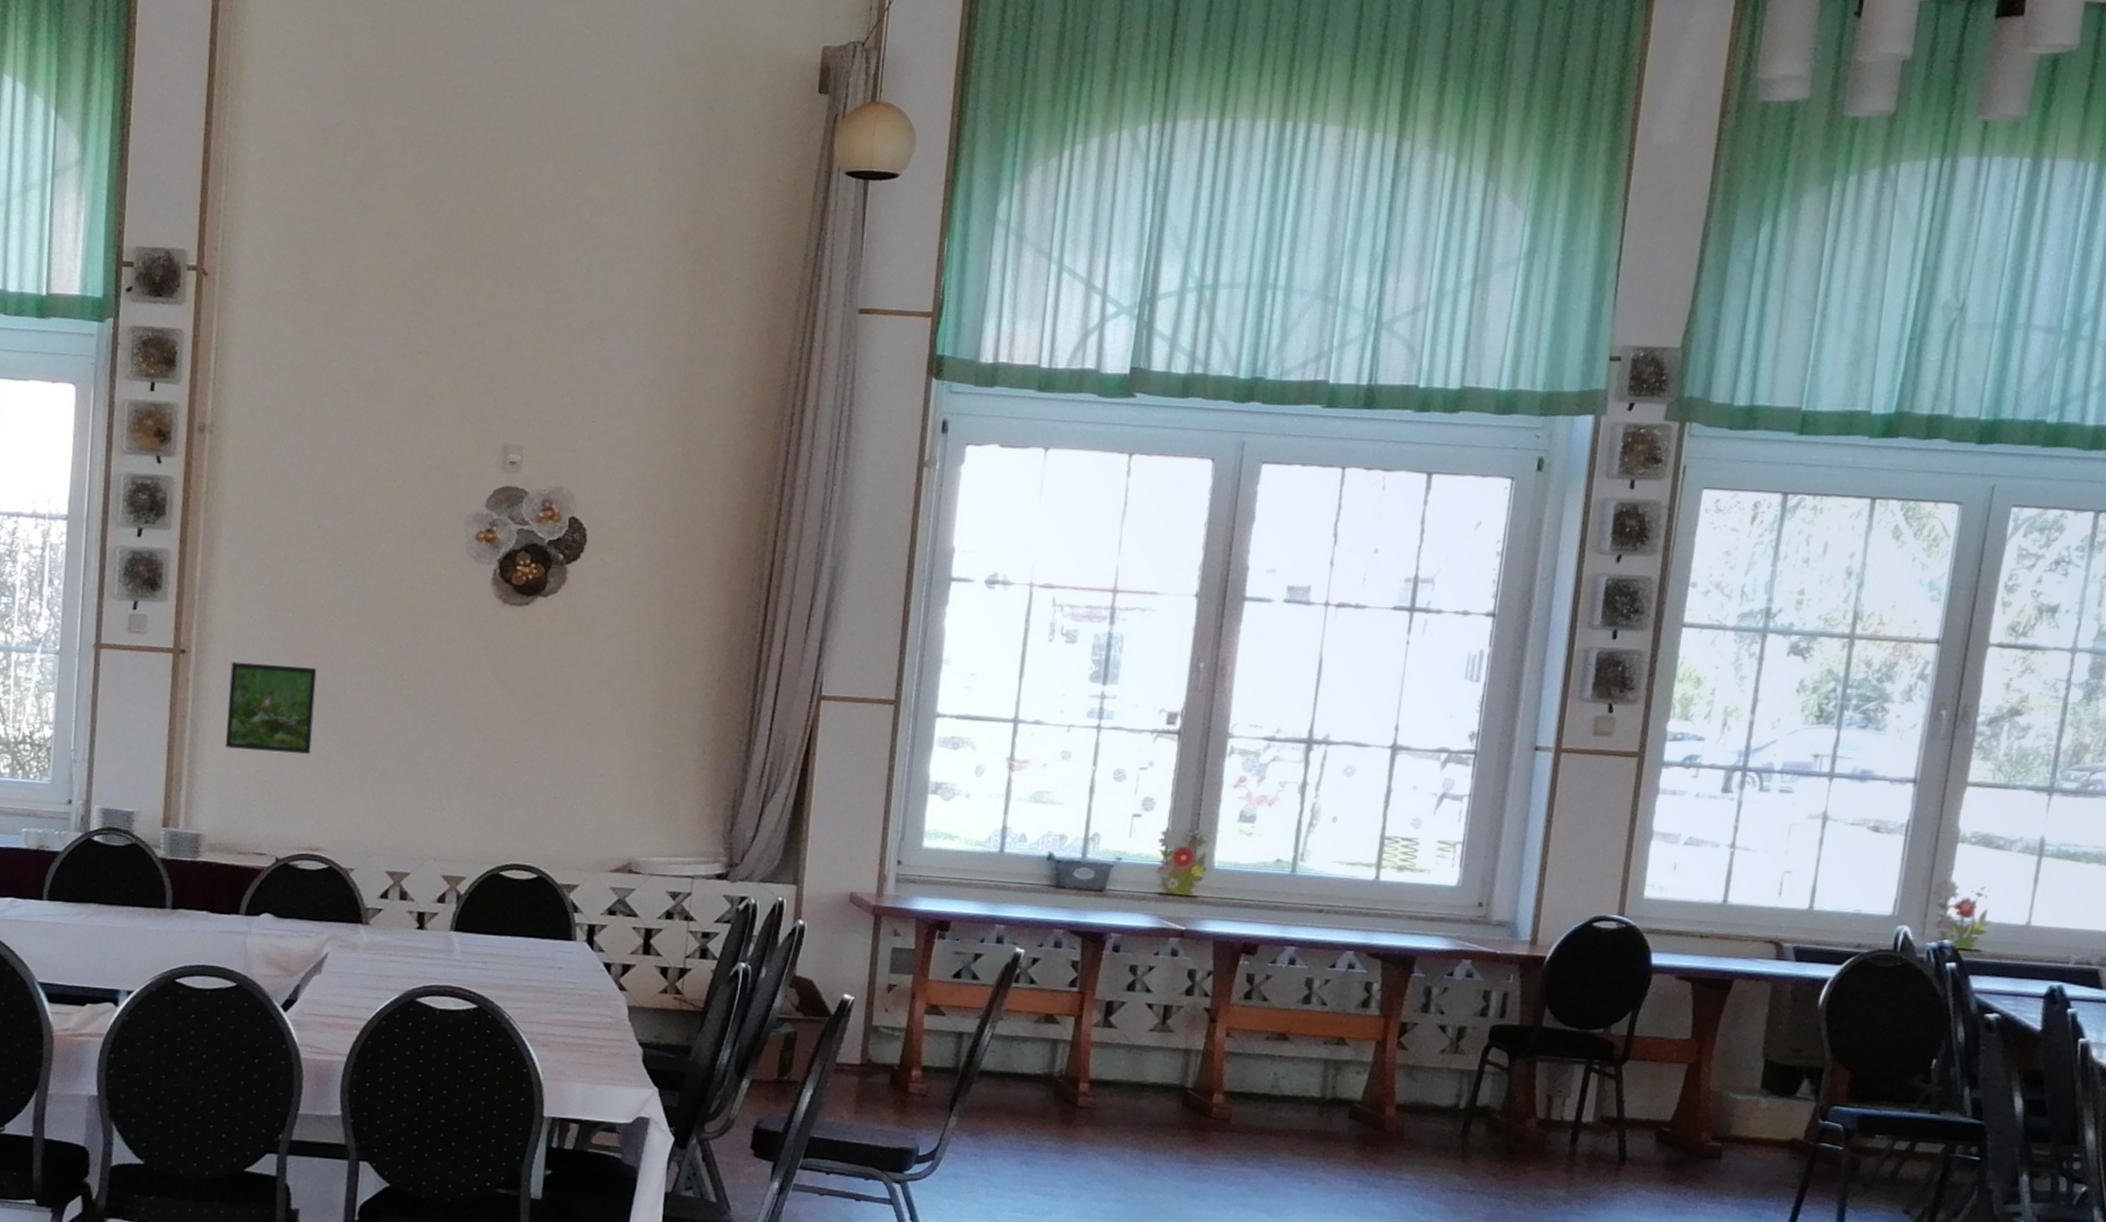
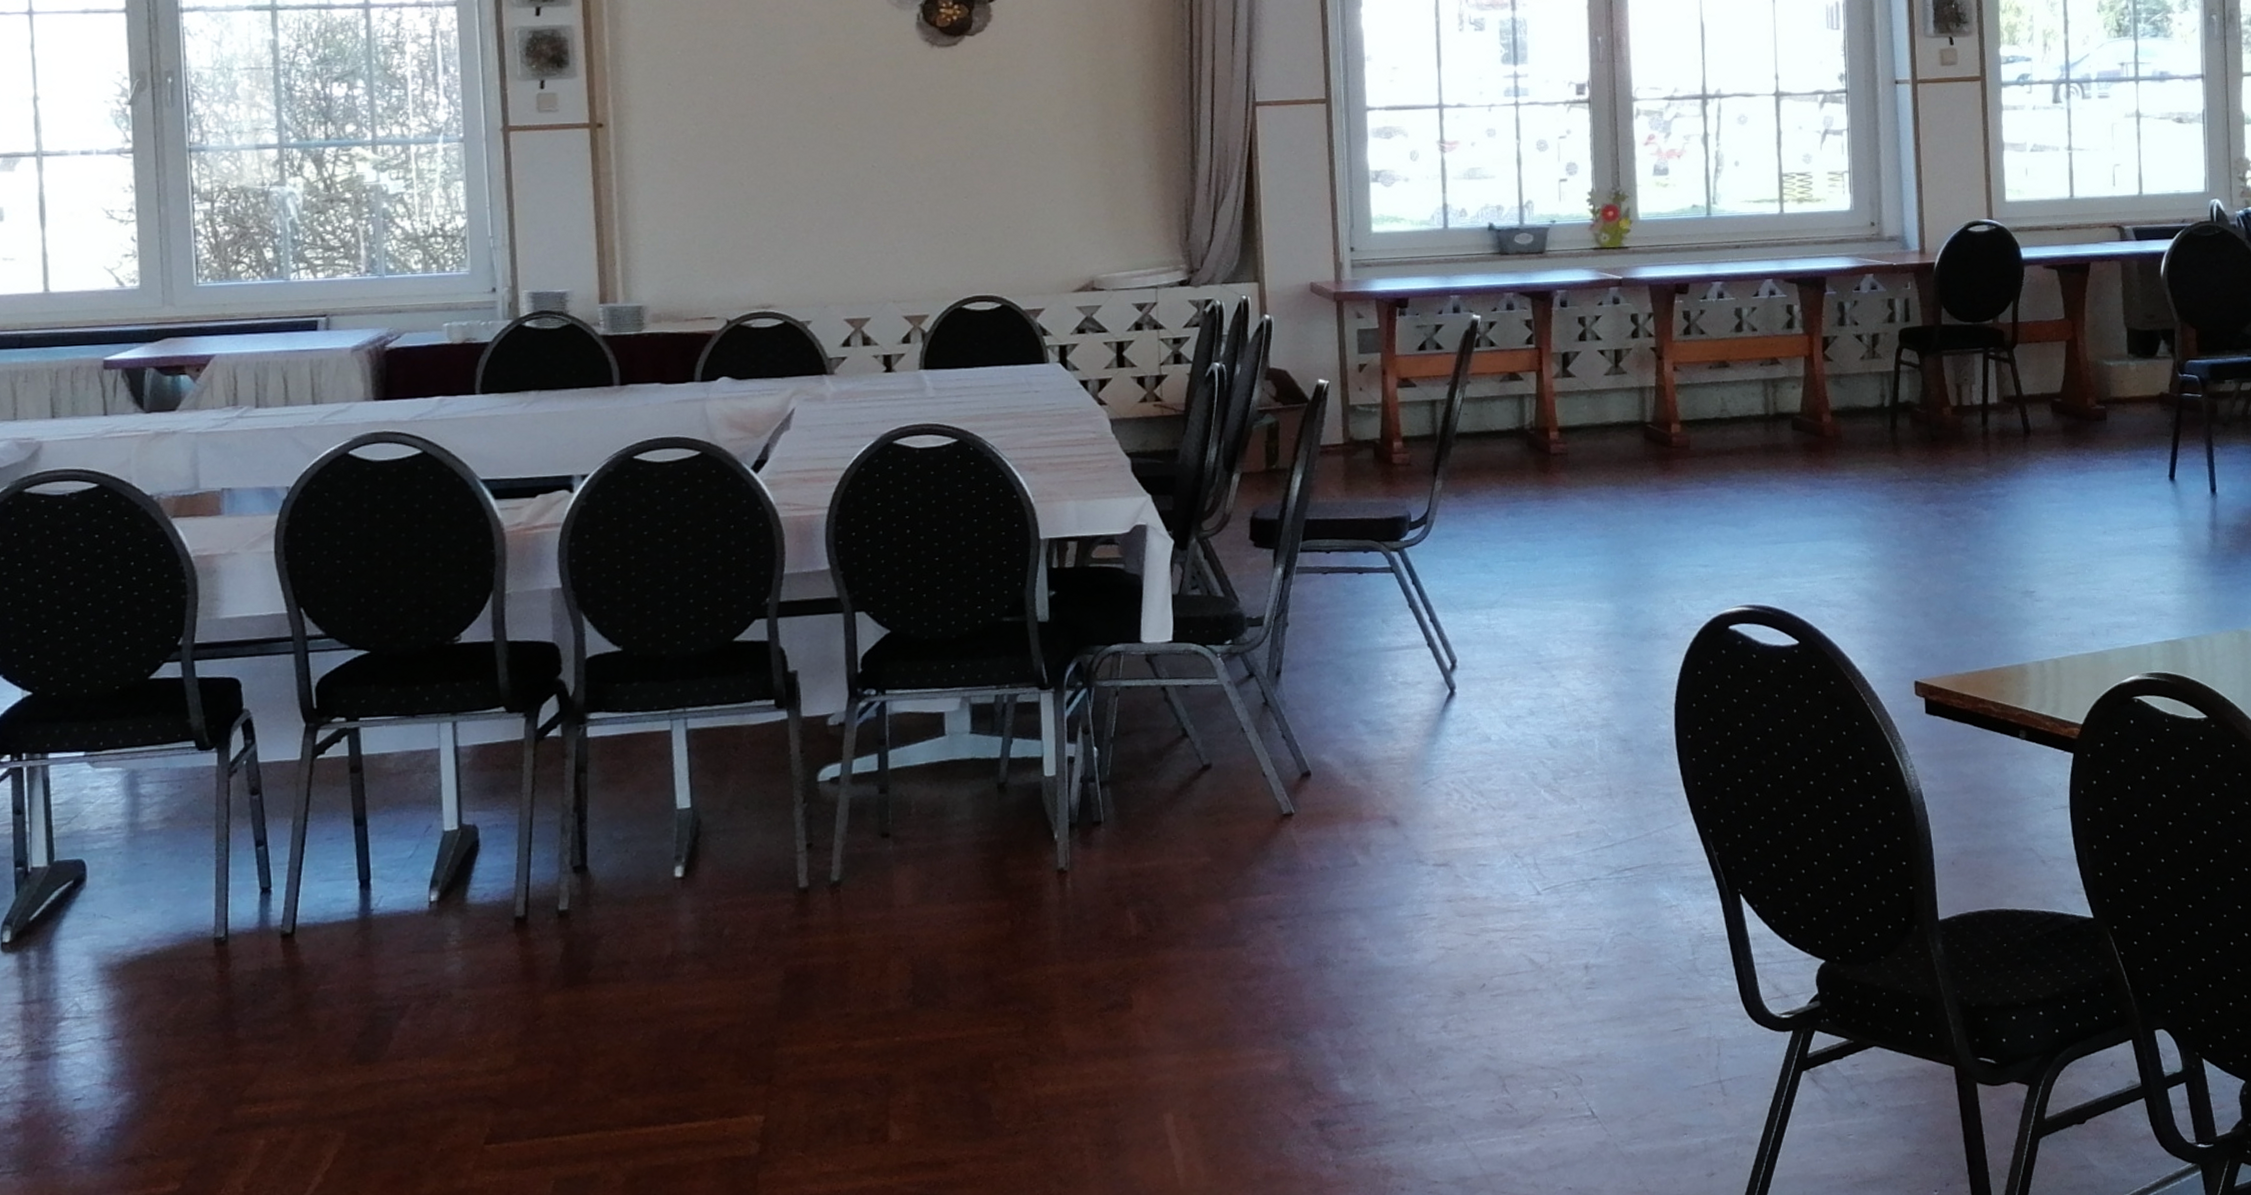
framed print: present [225,661,317,754] -> none [654,128,750,217]

